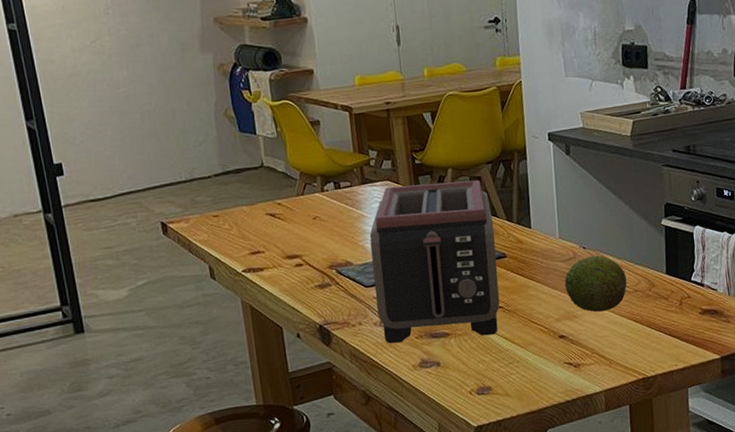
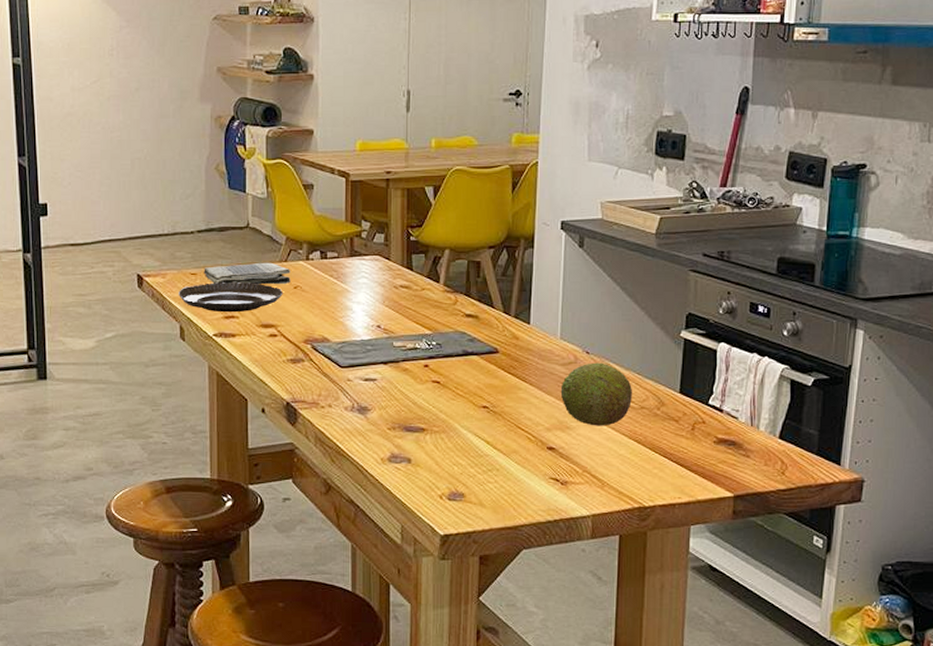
tart tin: none [203,218,304,250] -> present [179,281,283,313]
dish towel: none [225,197,309,223] -> present [204,262,291,285]
toaster: present [369,180,500,344] -> none [350,262,489,437]

